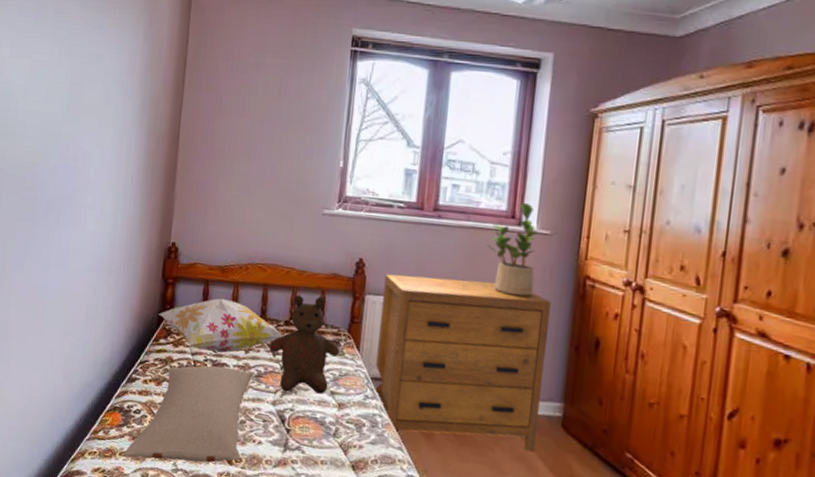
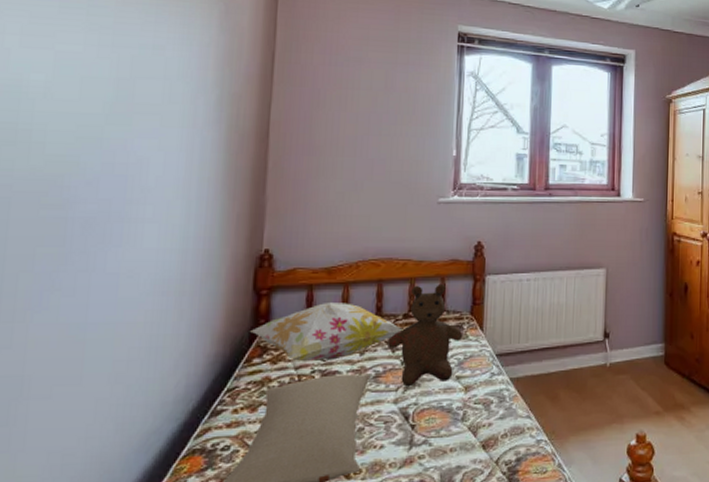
dresser: present [375,273,552,453] -> none [500,248,649,403]
potted plant: present [487,202,537,296] -> none [594,175,634,257]

